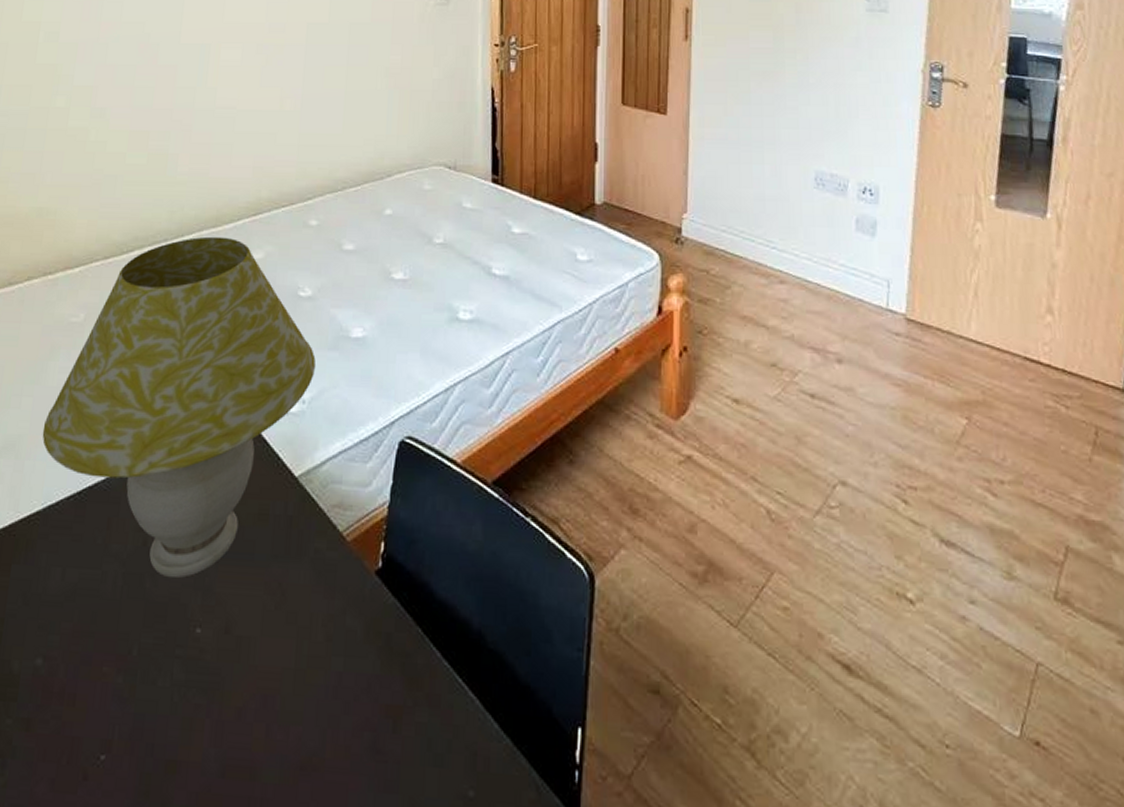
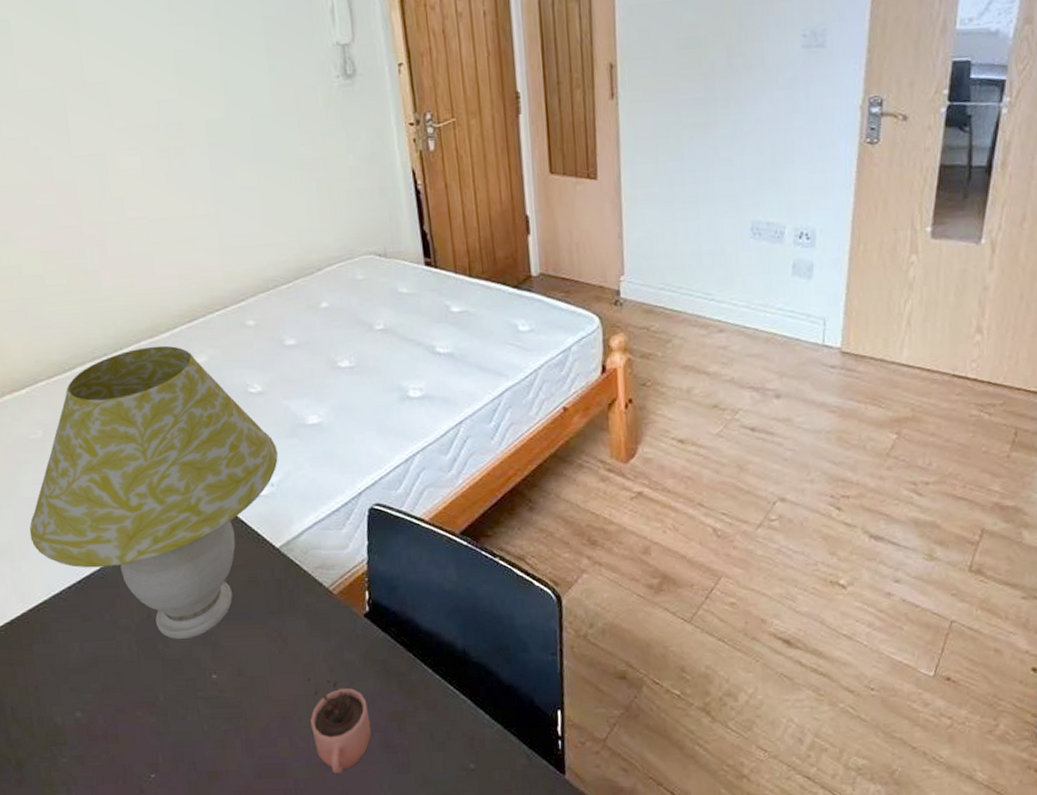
cocoa: none [294,627,362,784] -> present [306,660,372,774]

